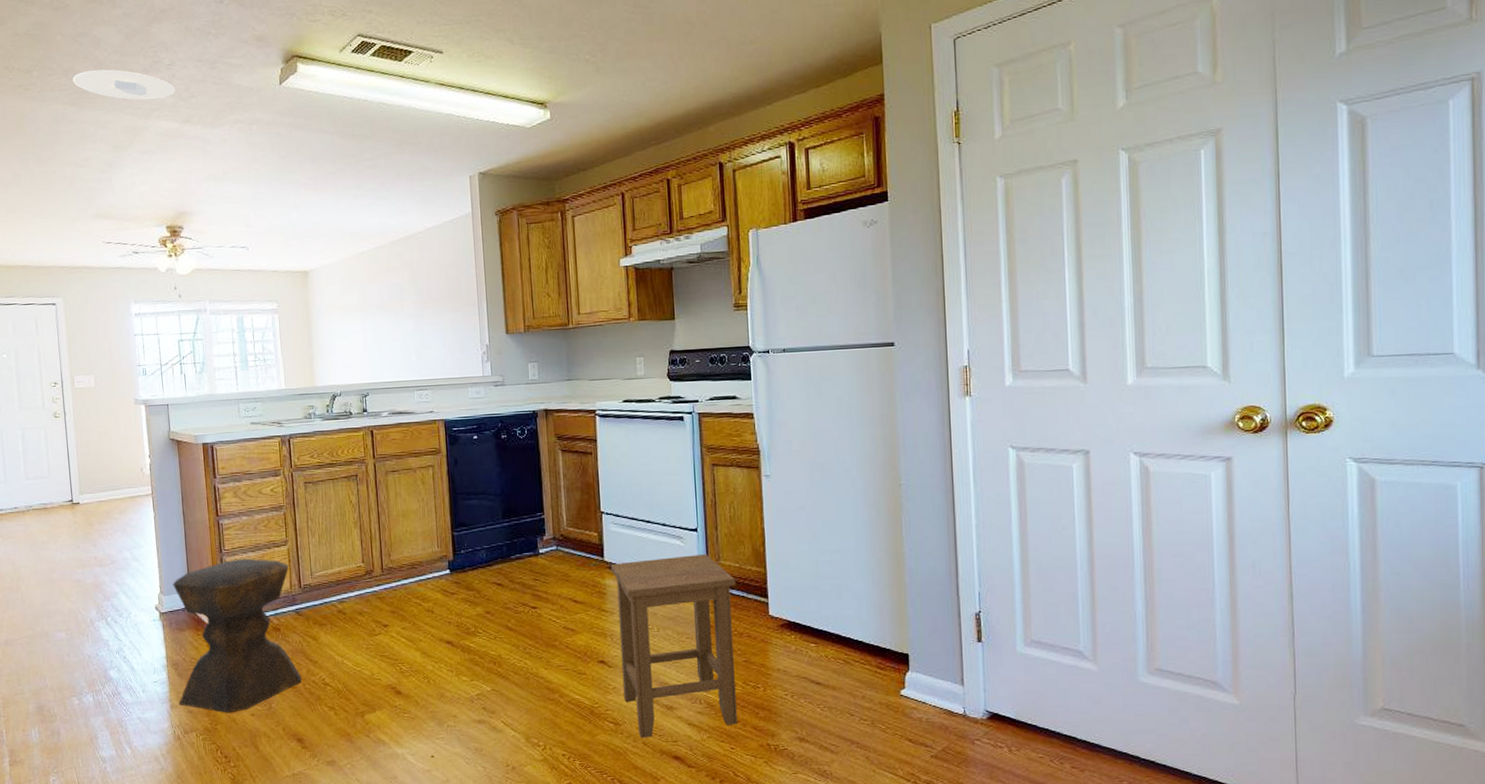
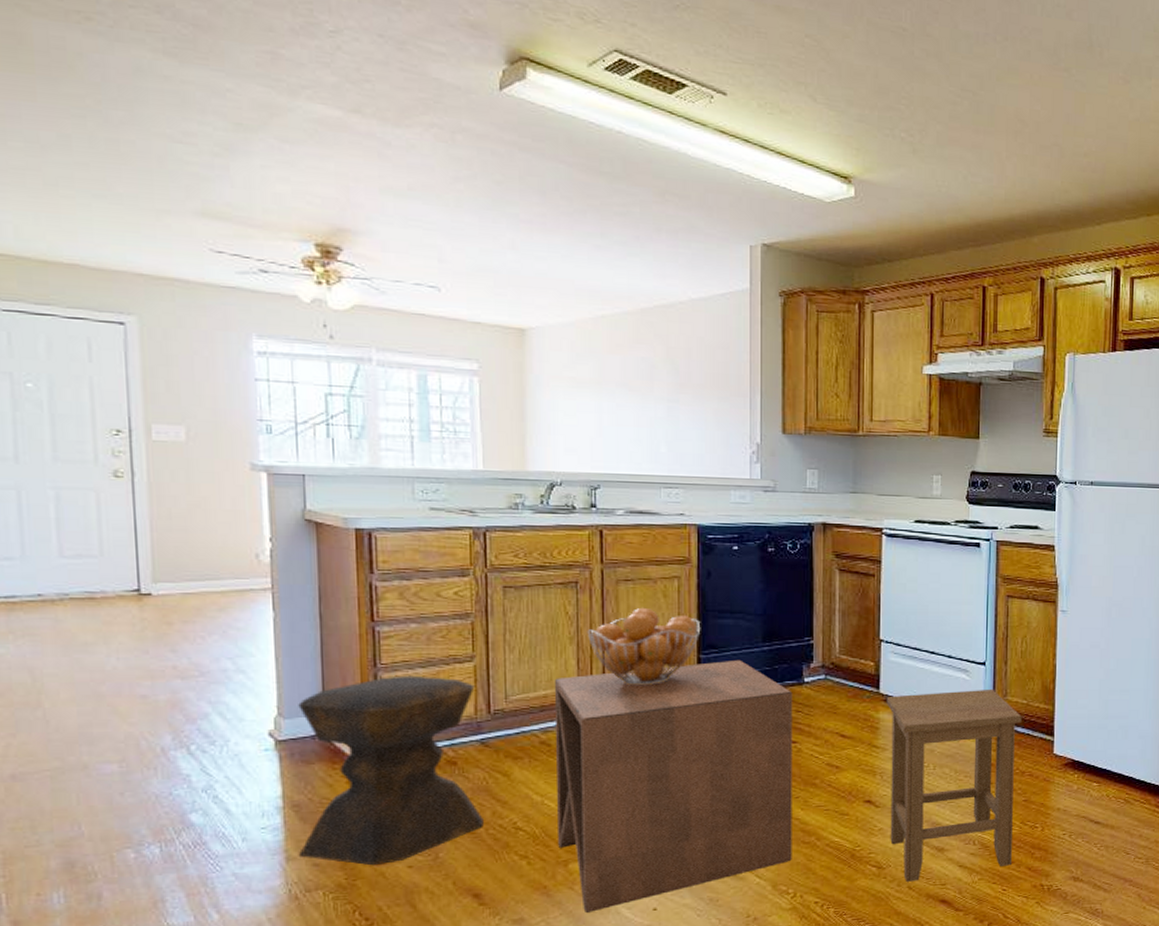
recessed light: present [72,69,175,101] -> none [170,13,340,75]
side table: none [345,535,540,757] -> present [554,659,793,913]
fruit basket: none [367,493,453,561] -> present [588,607,701,686]

